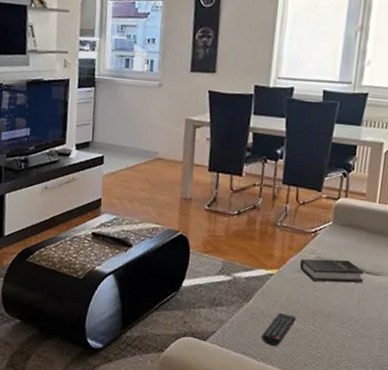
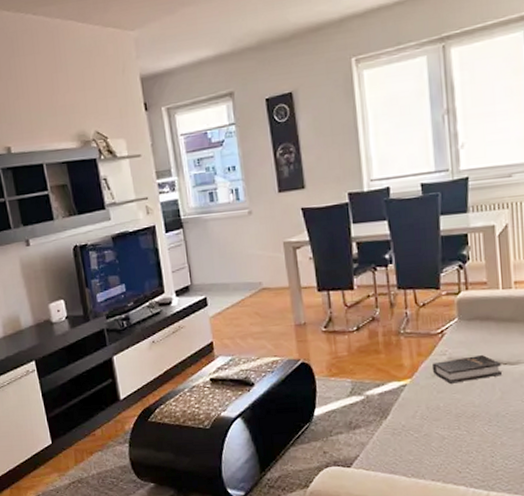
remote control: present [261,312,297,346] -> none [407,422,440,459]

